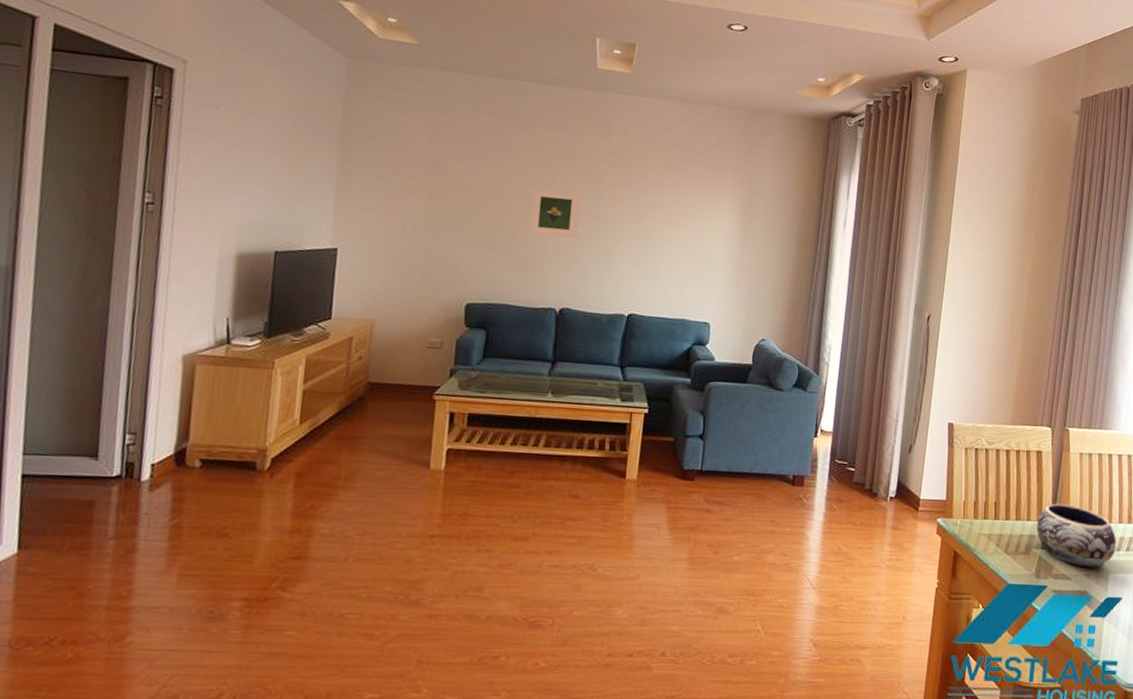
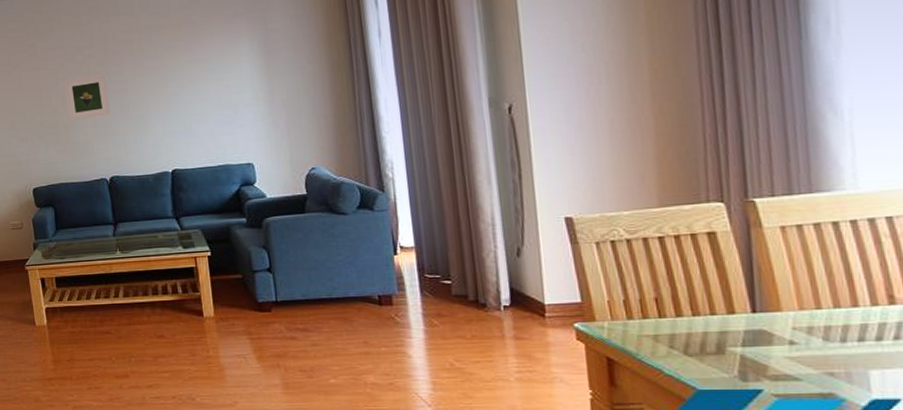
decorative bowl: present [1036,503,1116,569] -> none [727,290,874,365]

